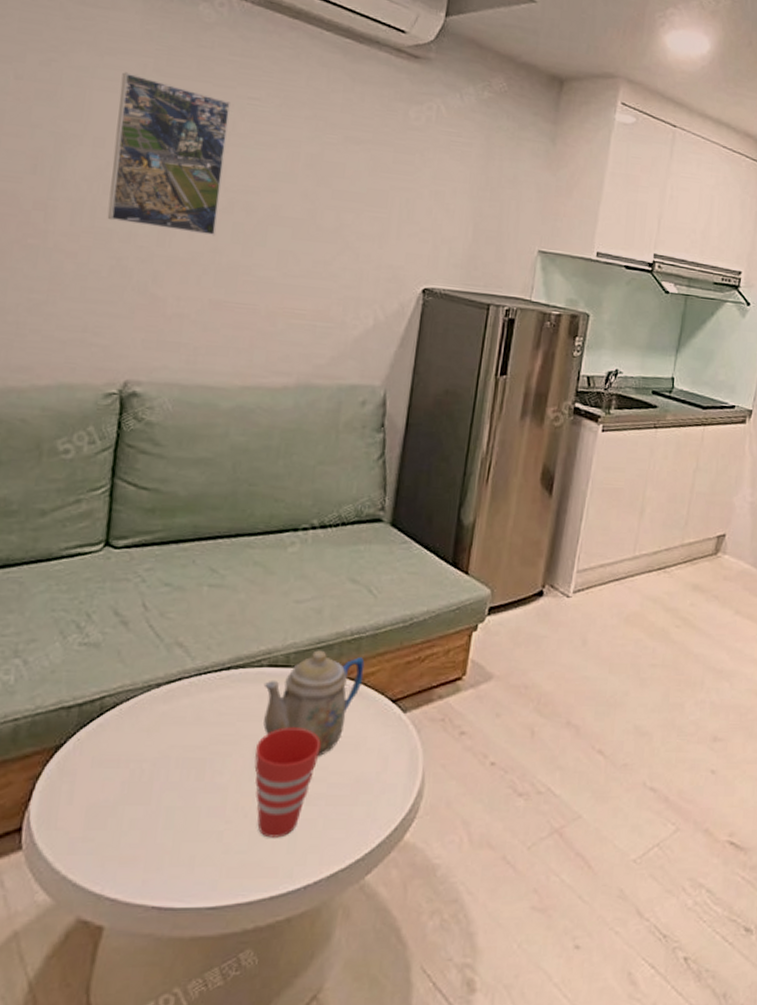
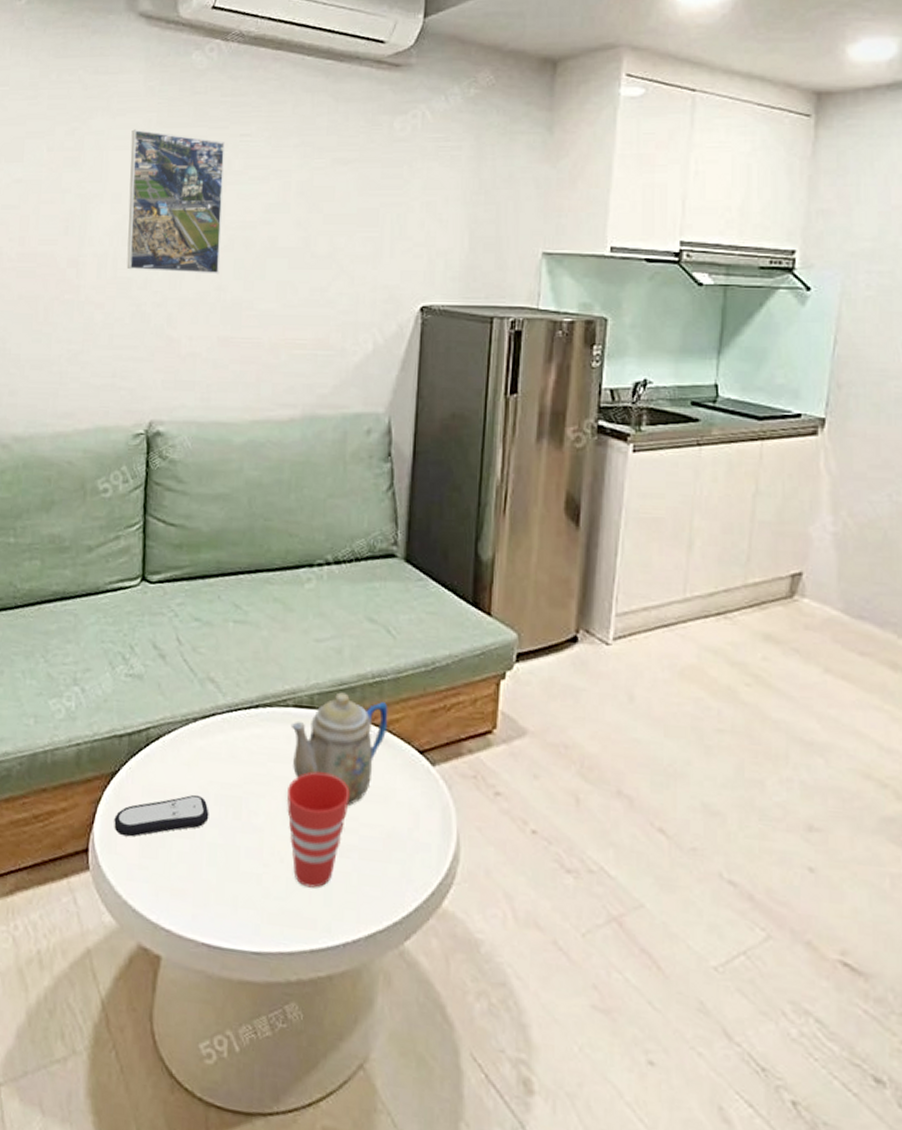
remote control: none [55,760,169,810] -> present [114,794,209,837]

